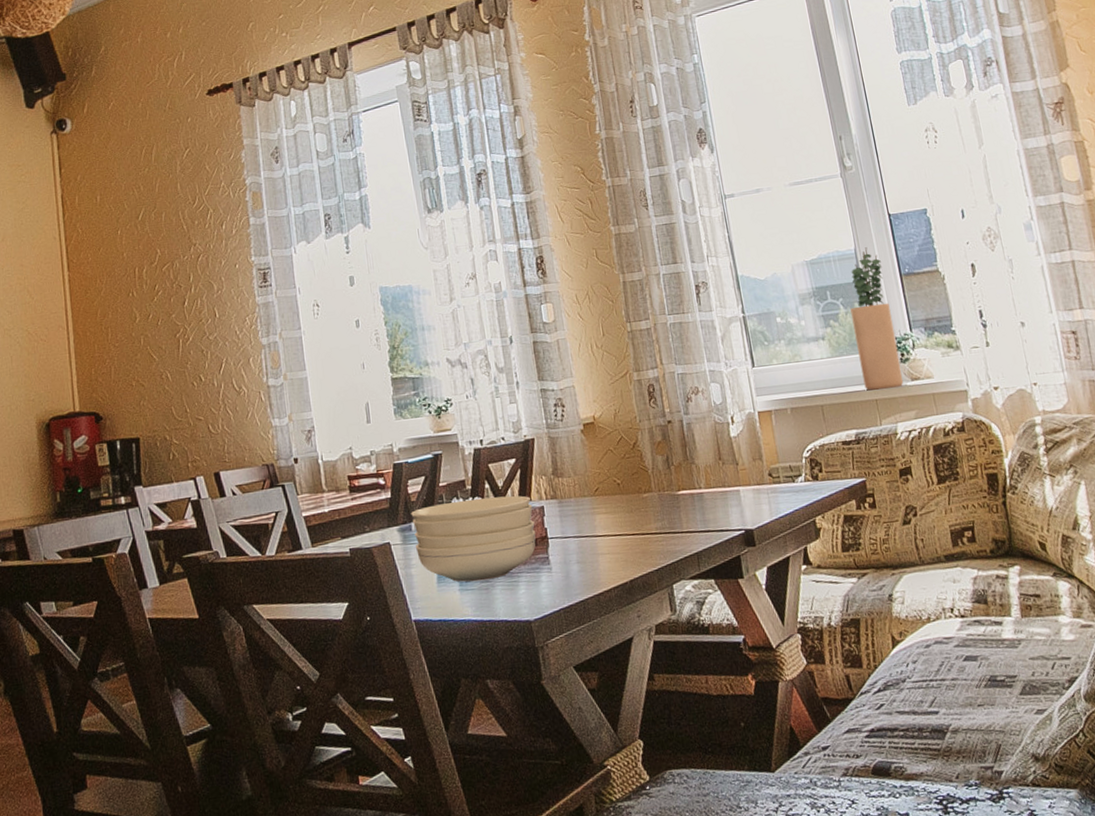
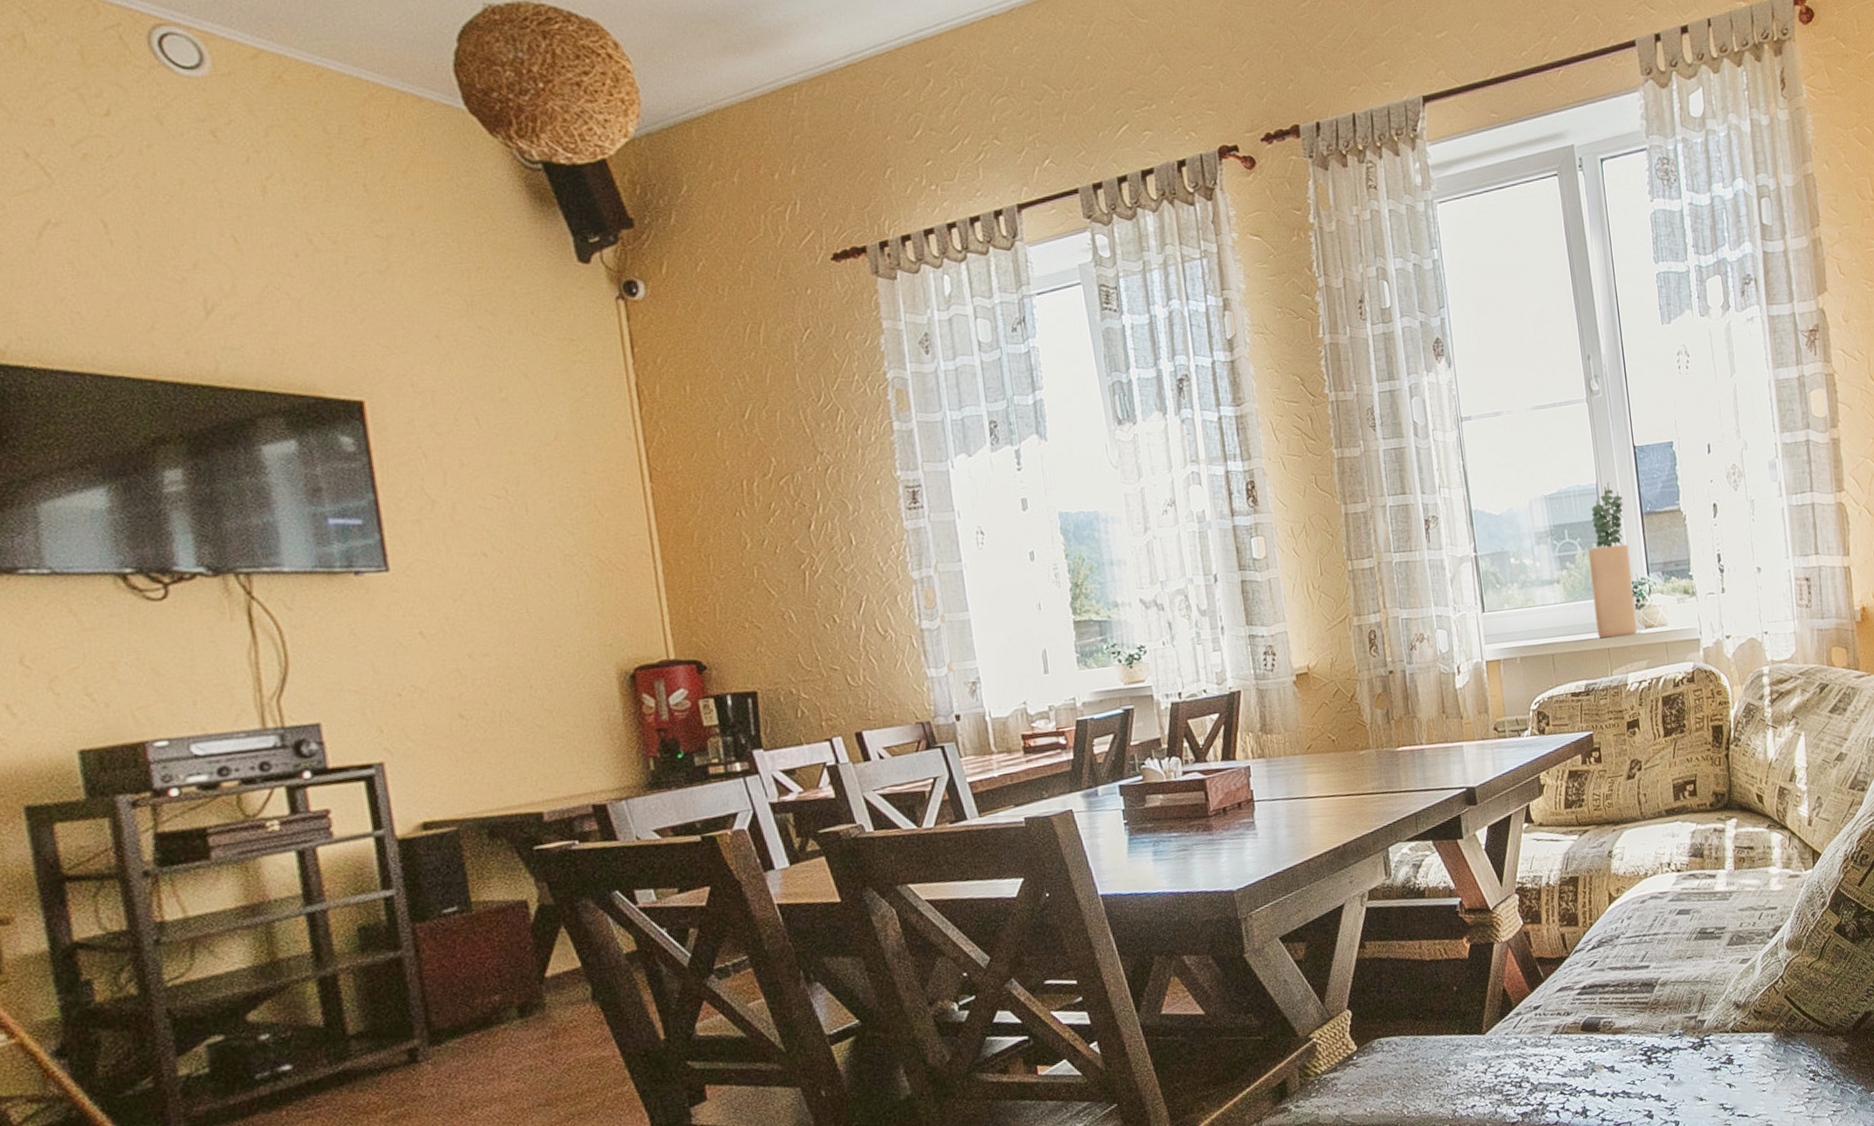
bowl: present [411,495,536,582] -> none [1097,754,1241,852]

